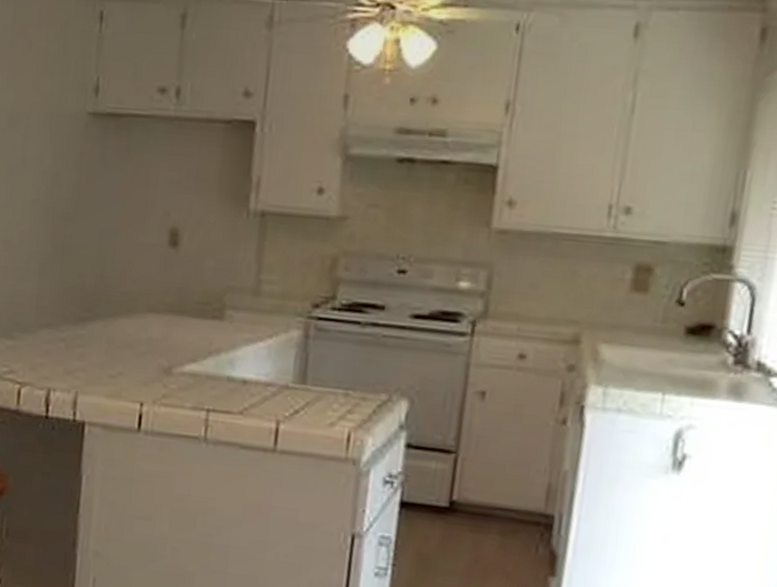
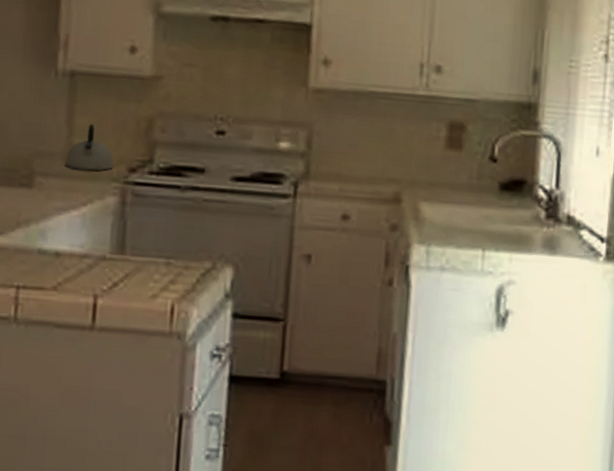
kettle: none [253,261,299,306] -> present [65,123,114,172]

